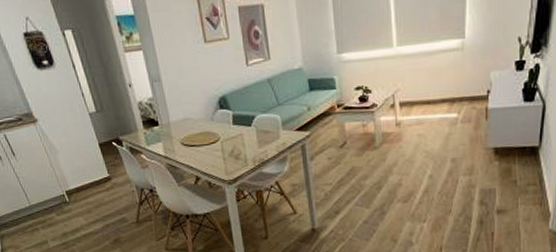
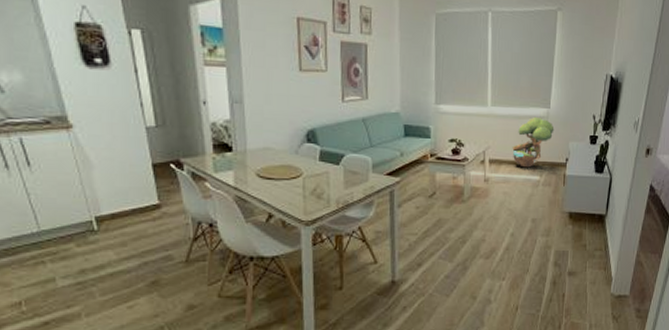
decorative tree: none [424,50,472,106] -> present [512,117,555,168]

